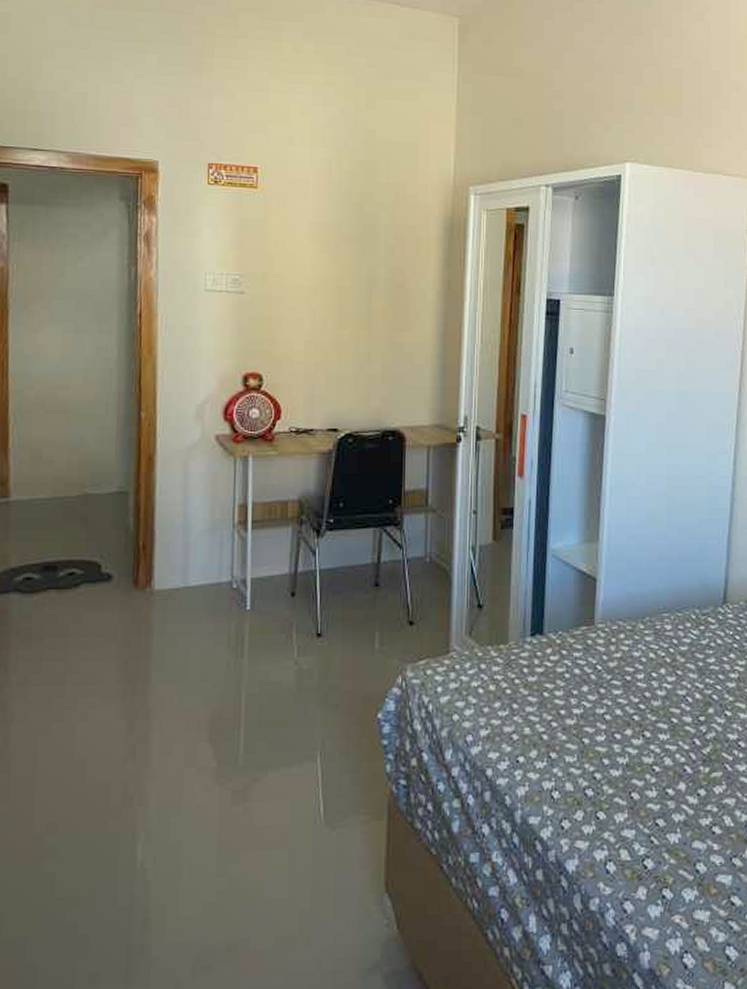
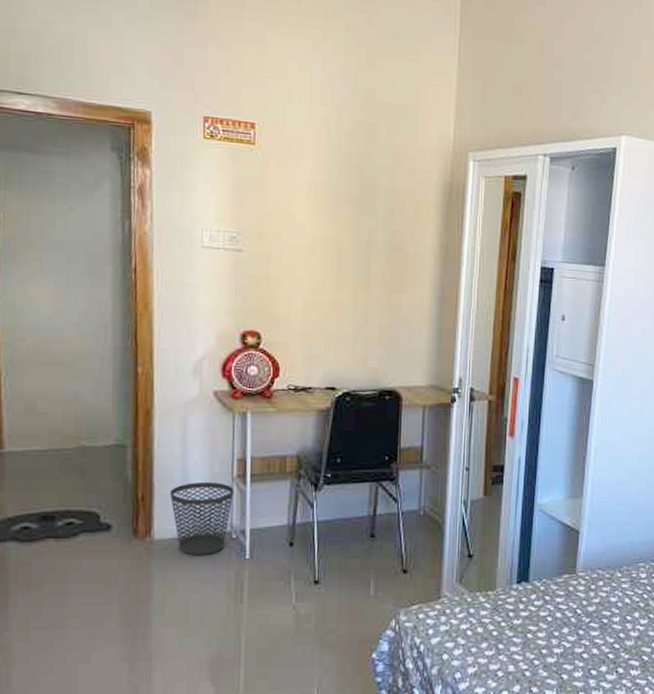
wastebasket: none [170,530,235,607] -> present [169,482,234,556]

